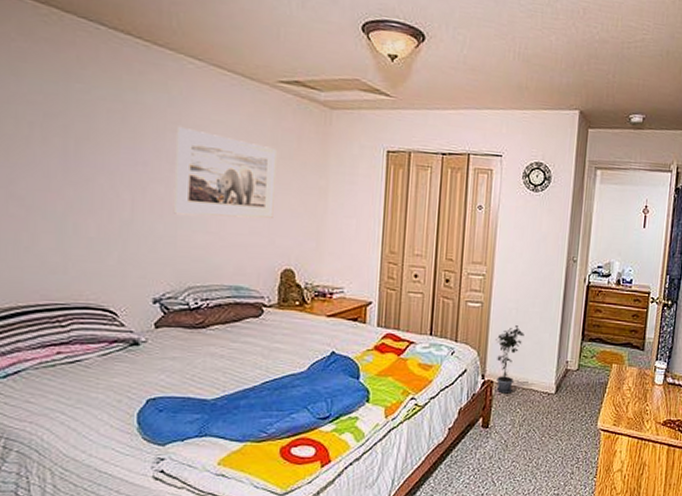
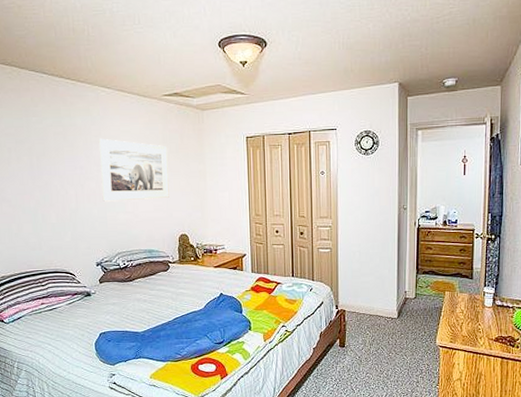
potted plant: present [496,325,524,394] -> none [344,265,368,320]

